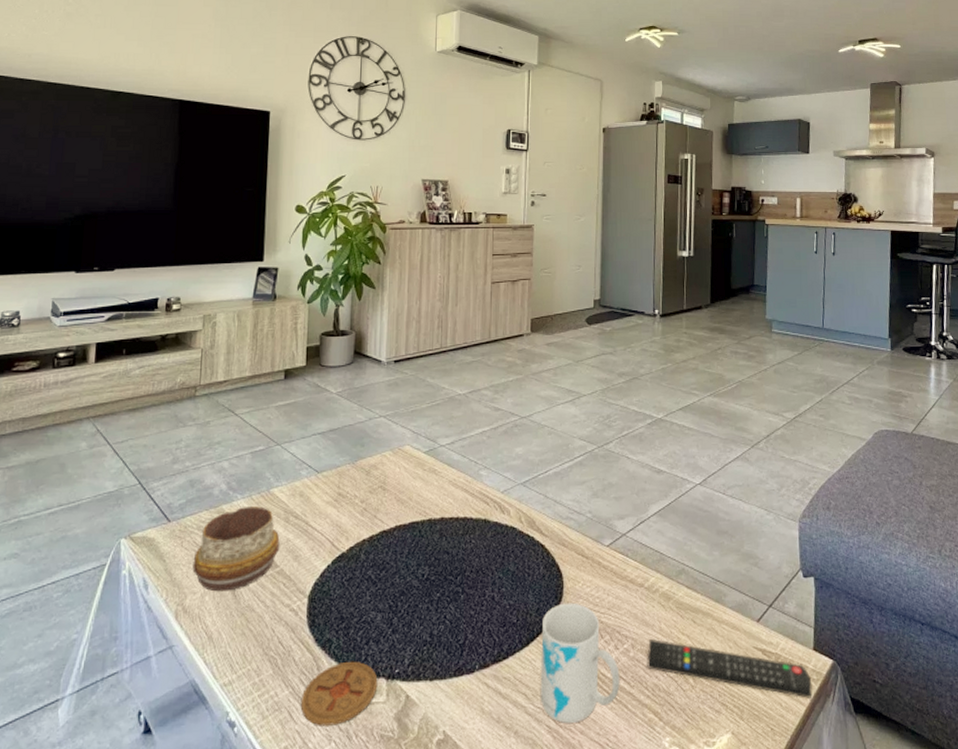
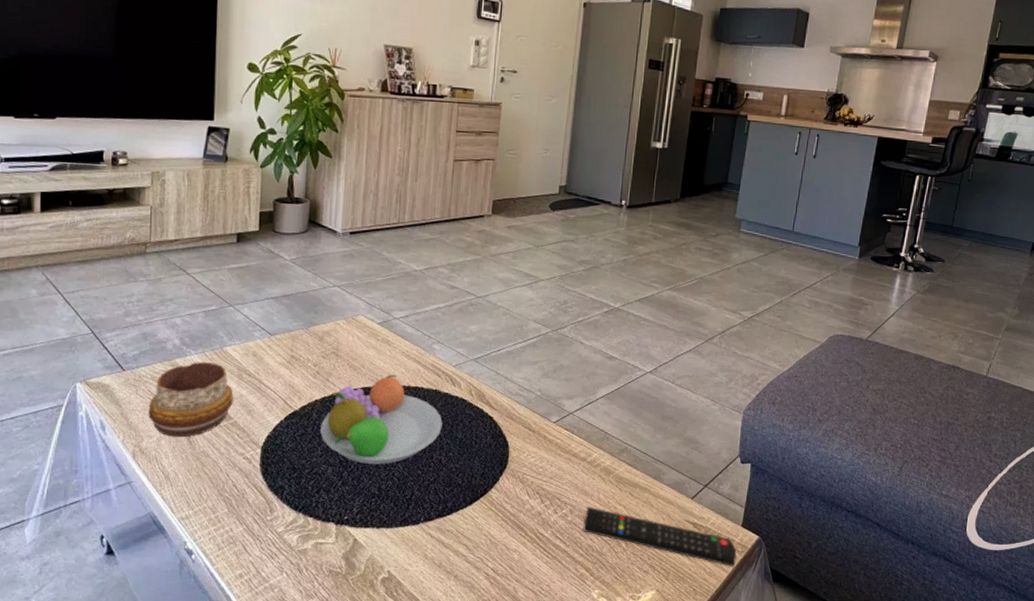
coaster: present [300,661,378,726] -> none [254,506,328,560]
fruit bowl: none [369,505,493,607] -> present [320,374,443,464]
mug: present [540,602,620,724] -> none [480,470,557,573]

